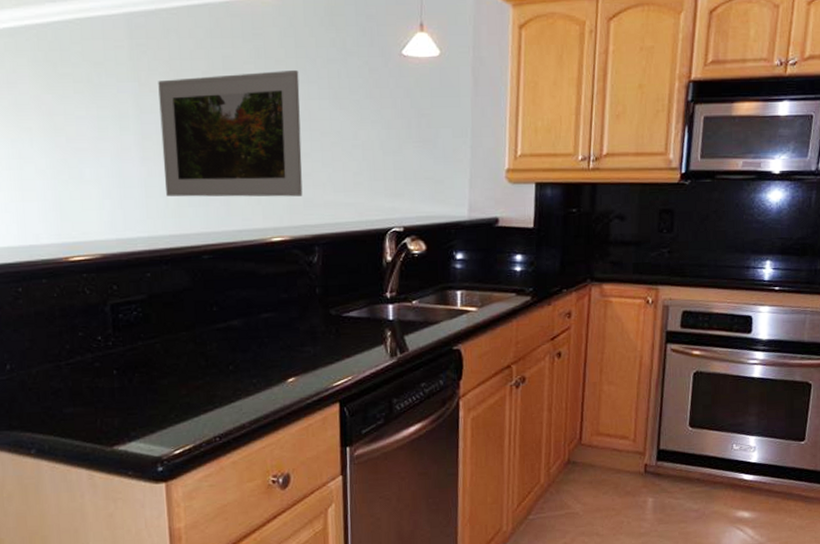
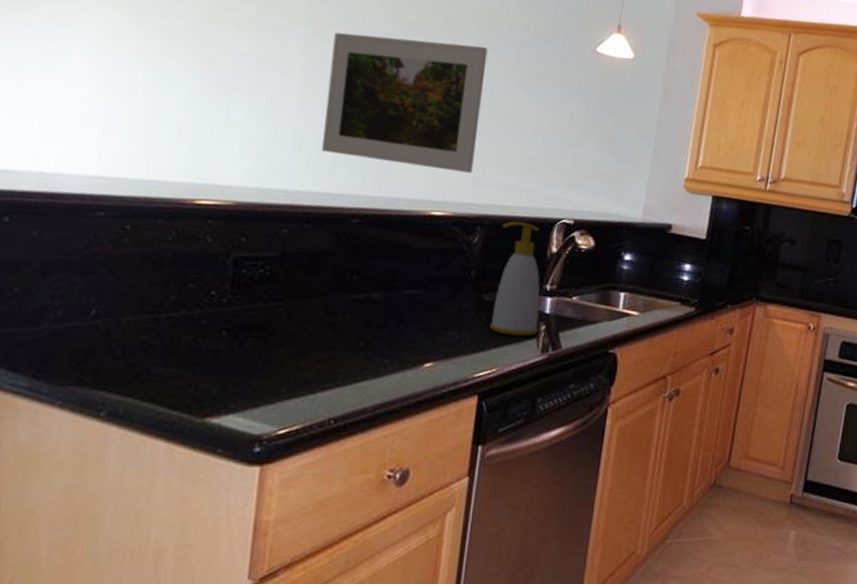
soap bottle: none [337,235,385,345] -> present [489,221,540,337]

